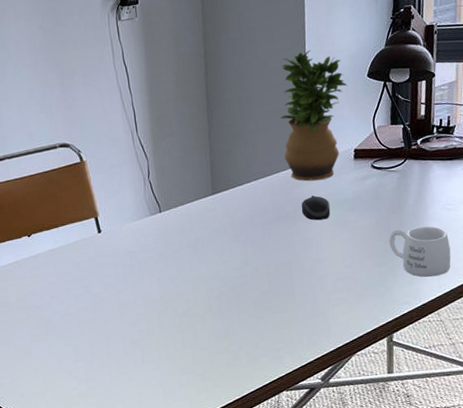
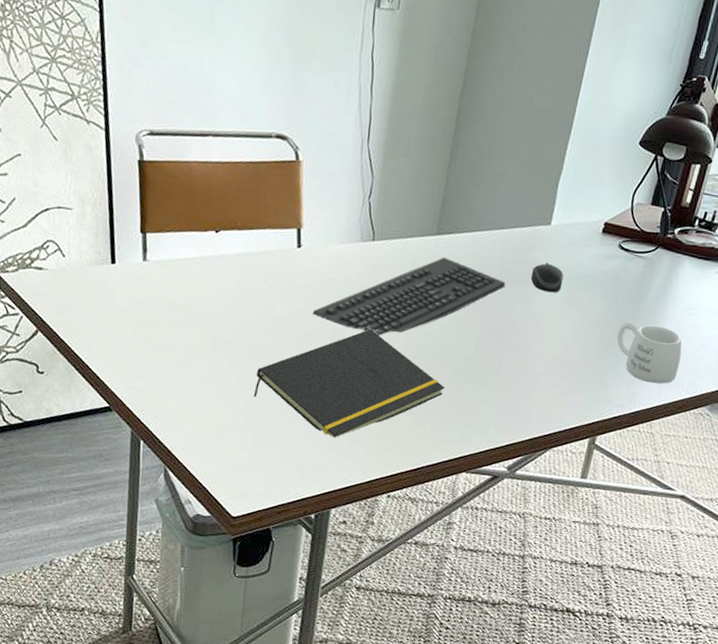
notepad: none [88,287,251,386] -> present [253,329,445,438]
keyboard: none [123,212,282,291] -> present [312,257,506,336]
potted plant: present [280,50,347,182] -> none [526,98,615,248]

